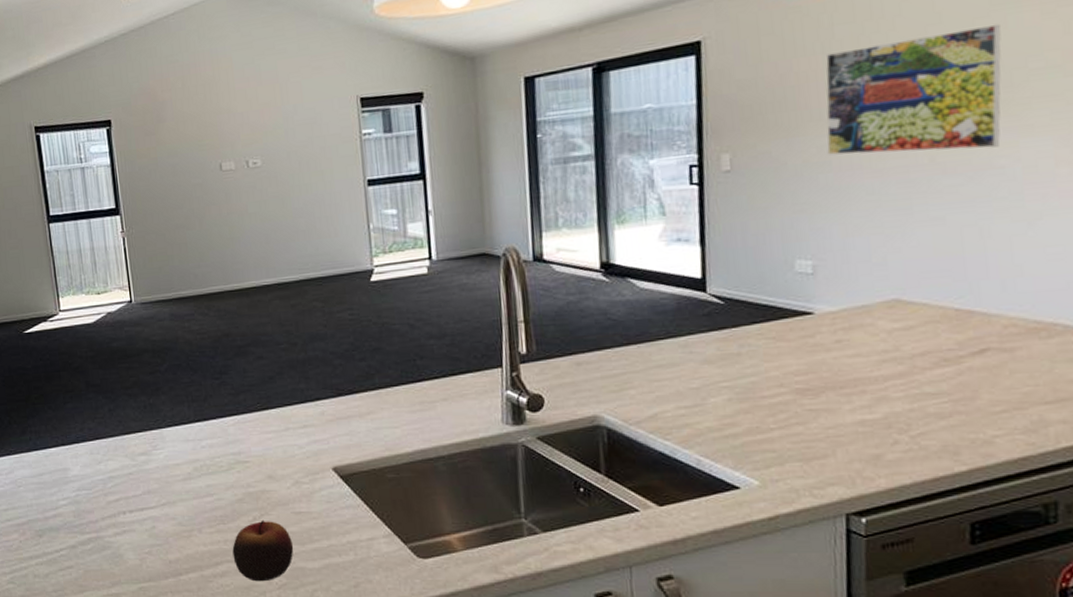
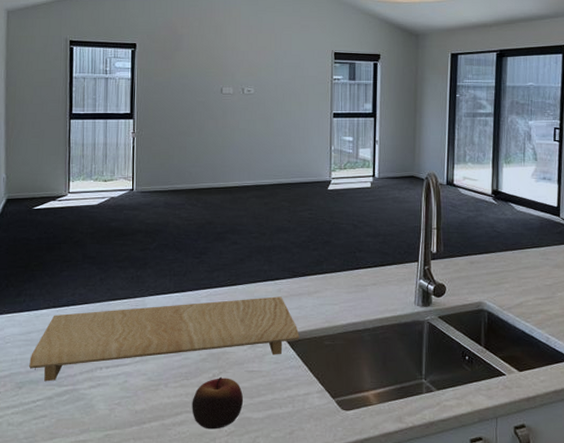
cutting board: none [46,420,354,529] -> present [29,296,300,382]

